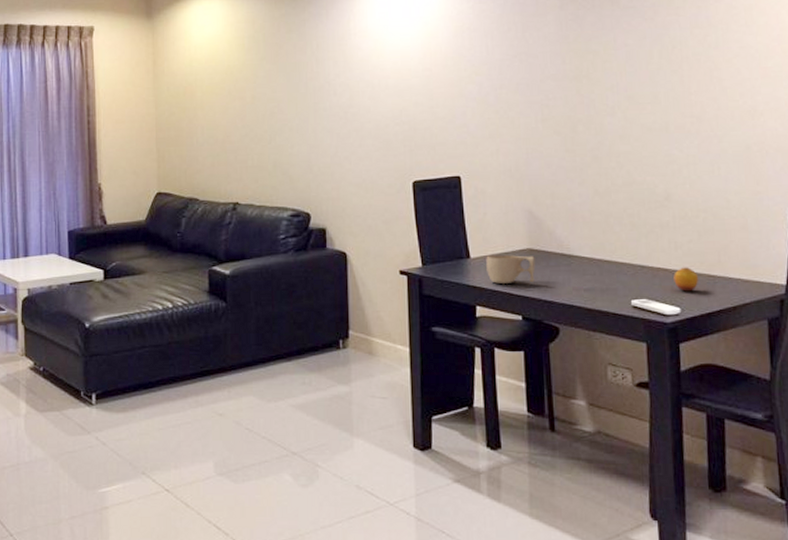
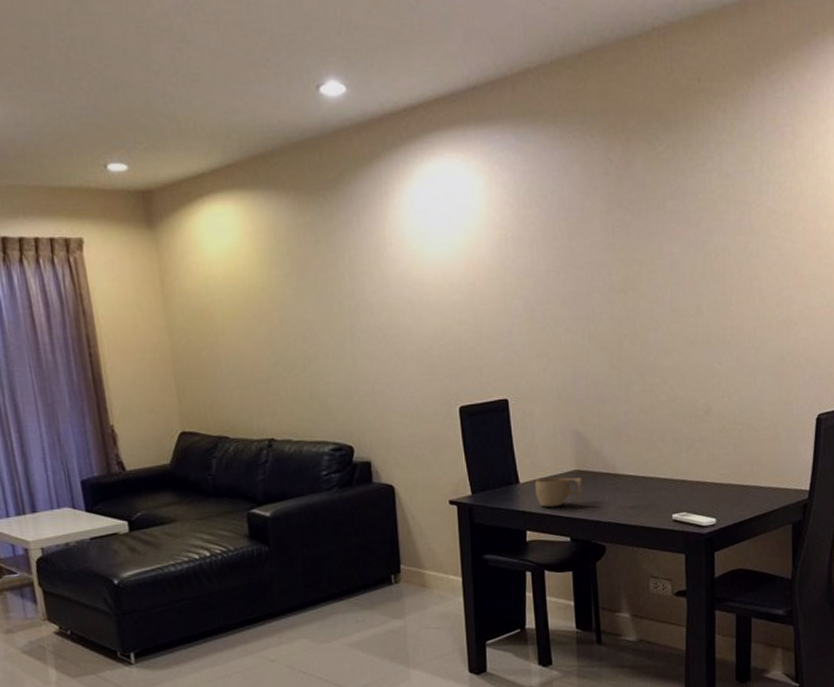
fruit: present [673,267,699,292] -> none [711,479,734,503]

